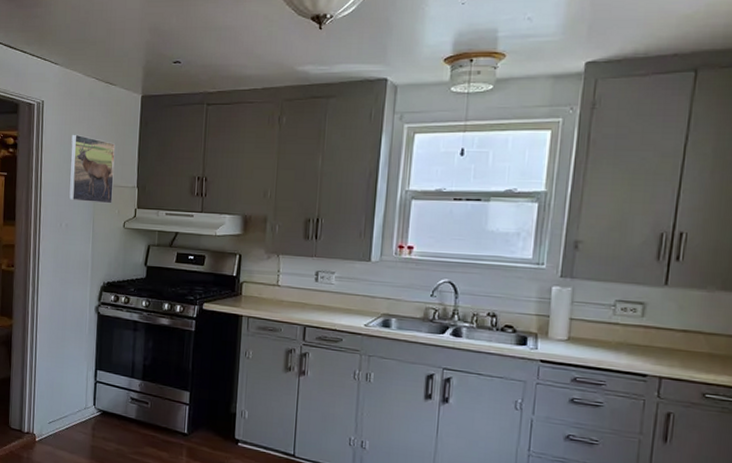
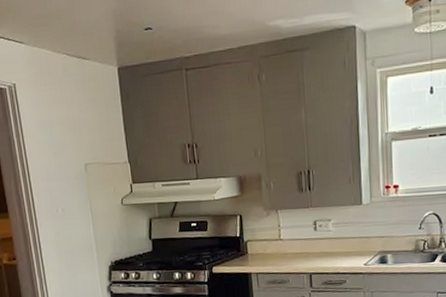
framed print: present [68,134,116,204] -> none [52,115,106,185]

